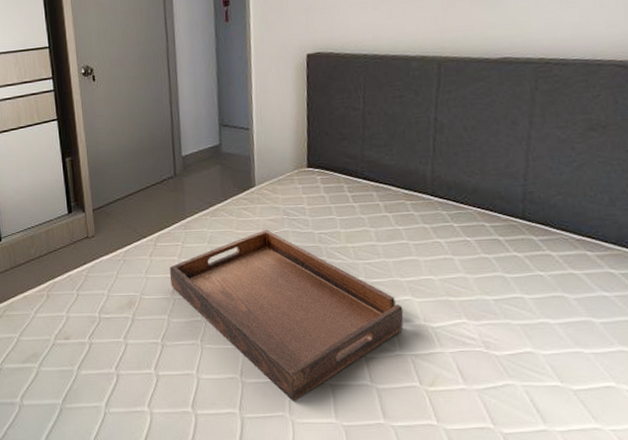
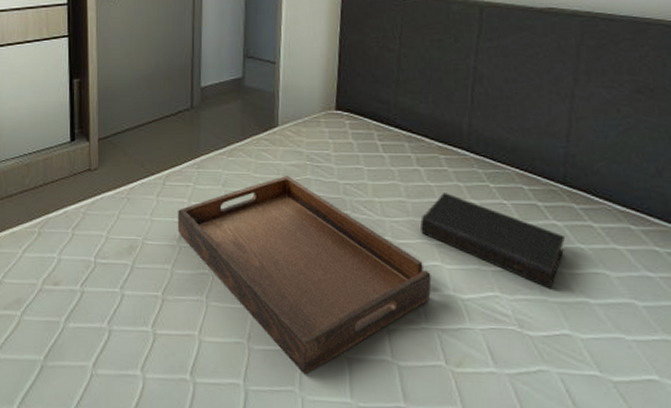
book: none [390,234,526,314] -> present [419,193,566,290]

